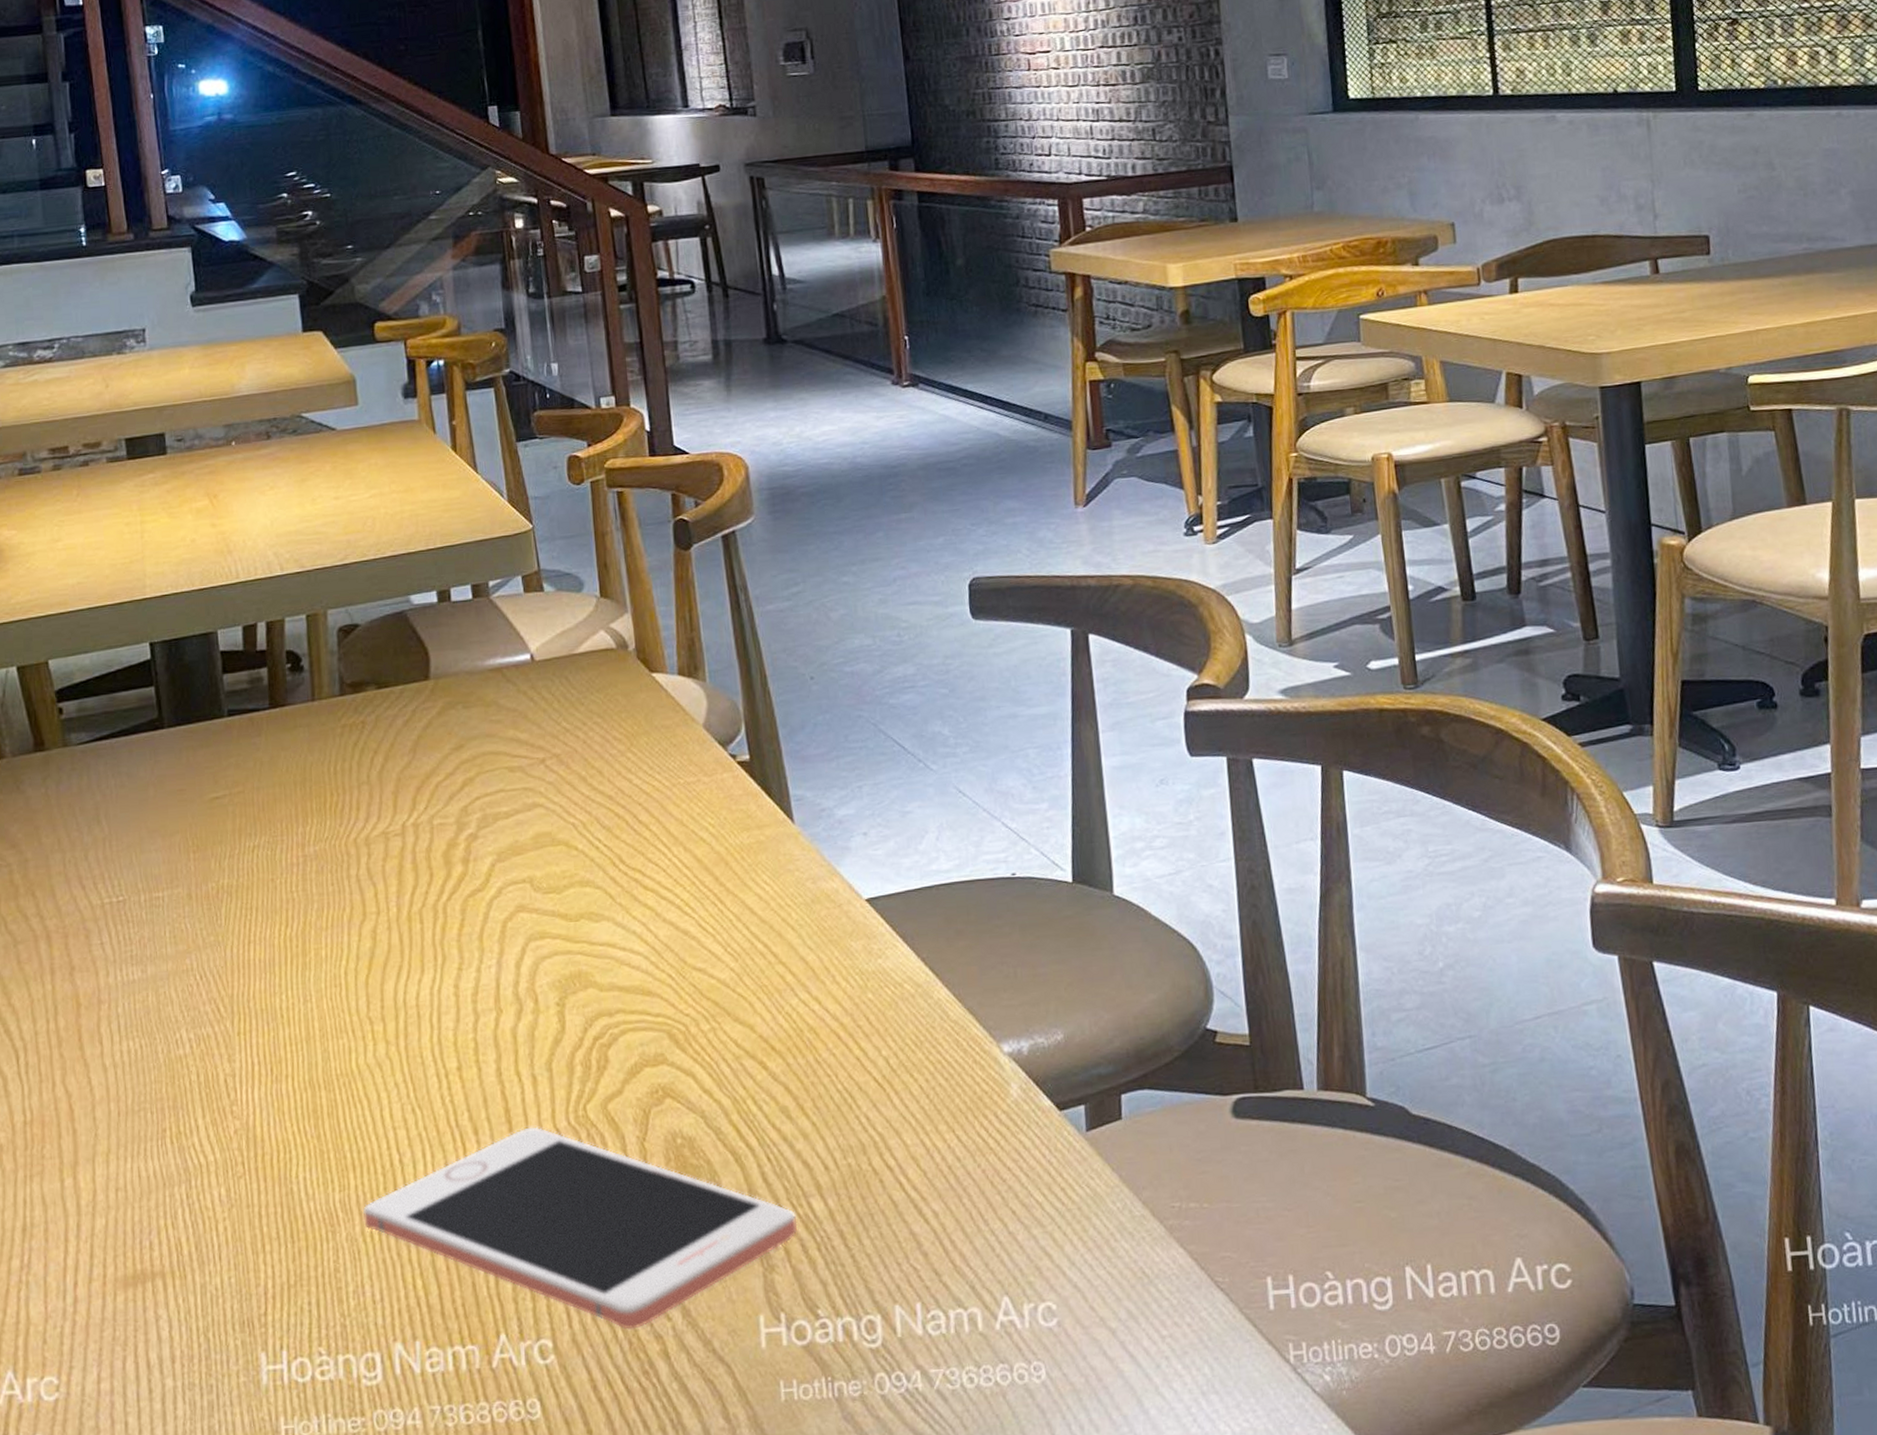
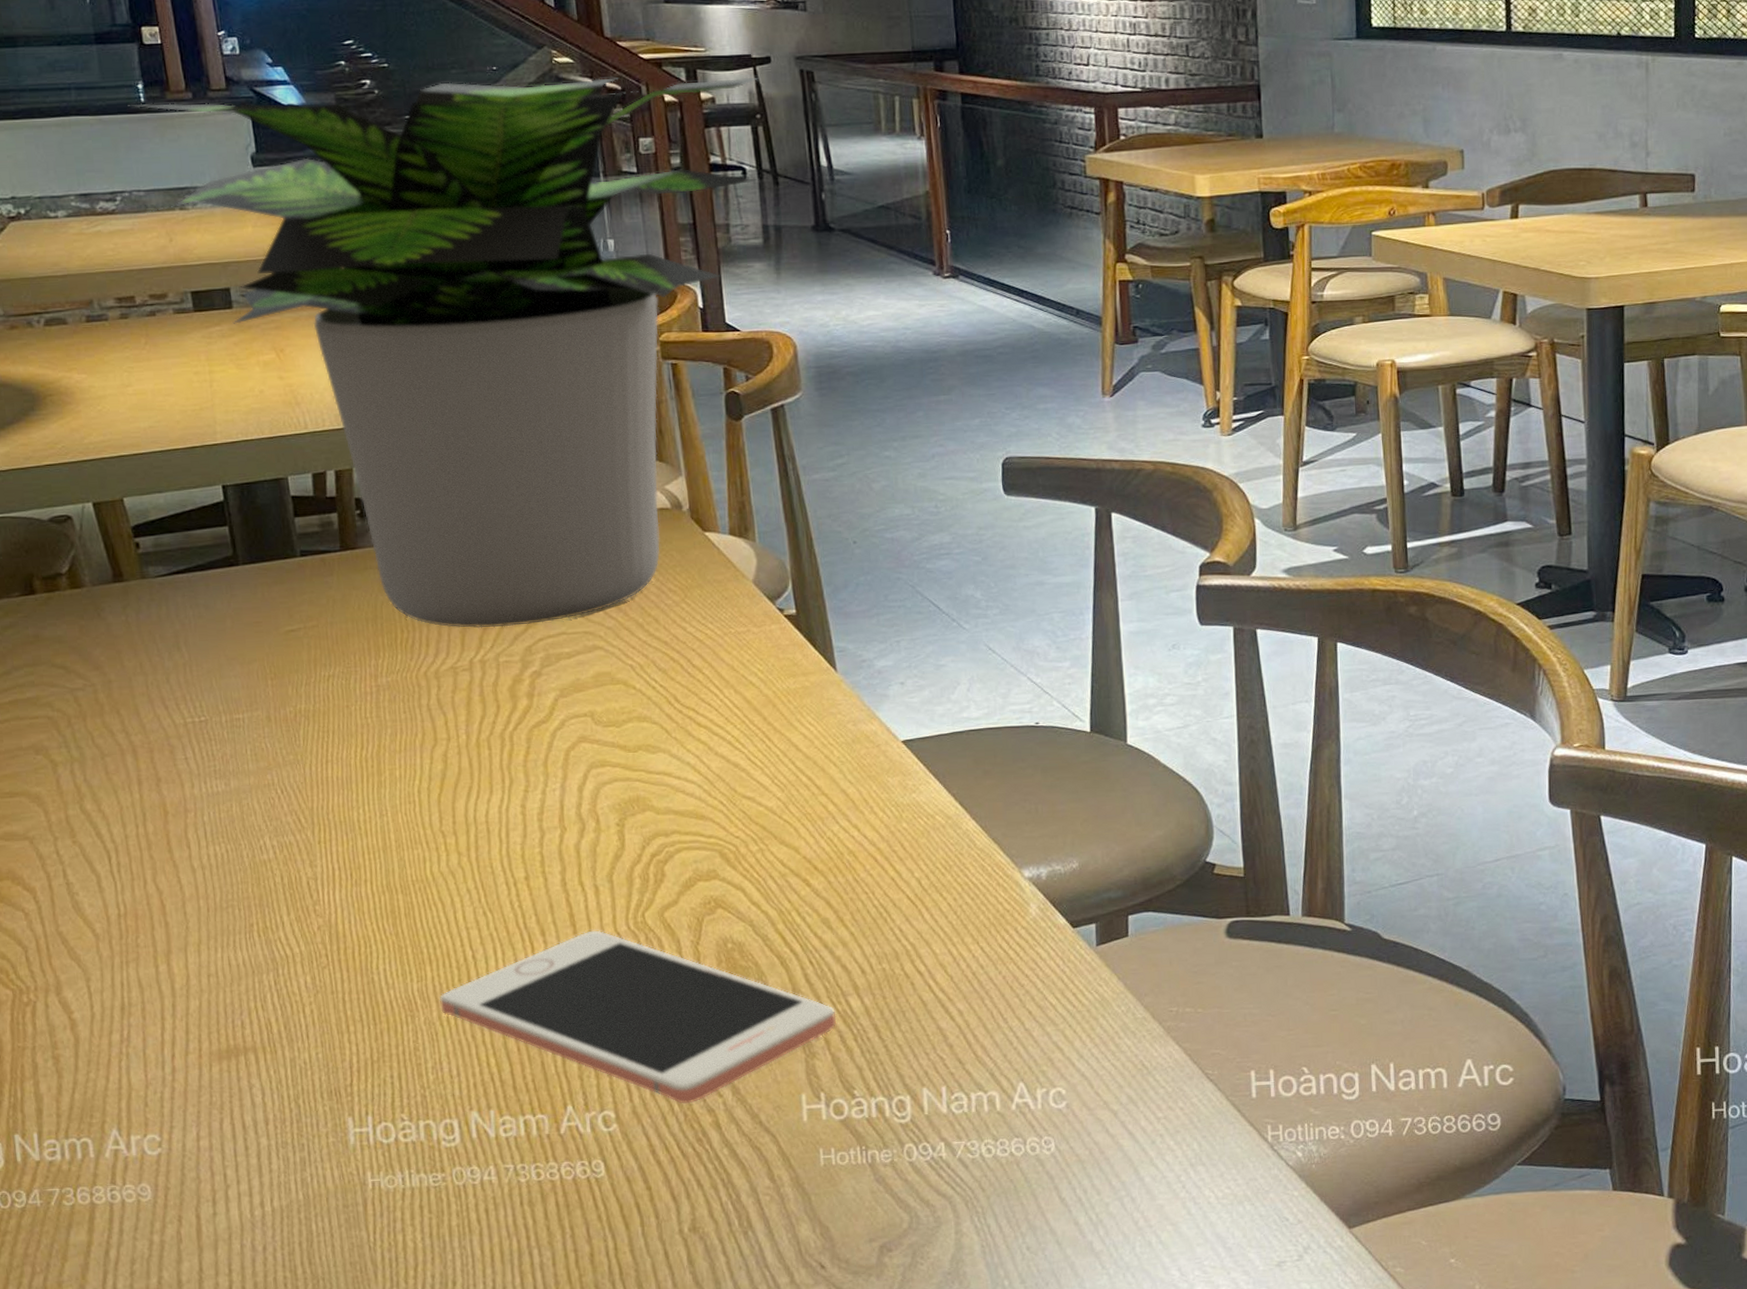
potted plant: none [57,187,710,789] -> present [120,77,761,629]

